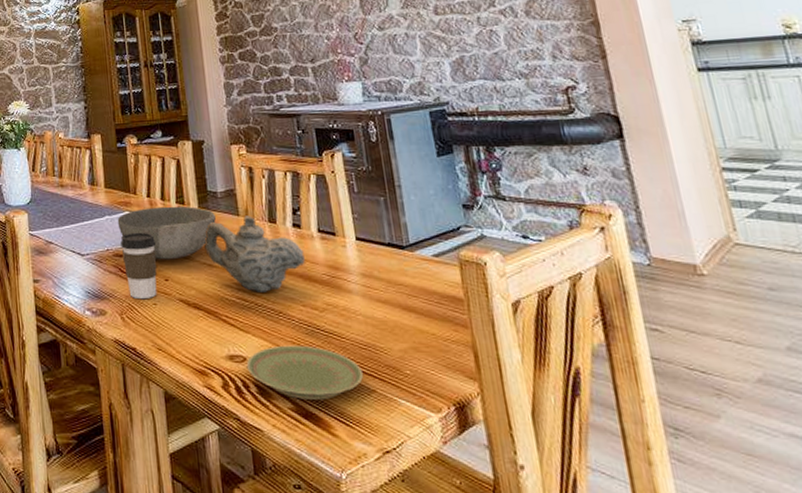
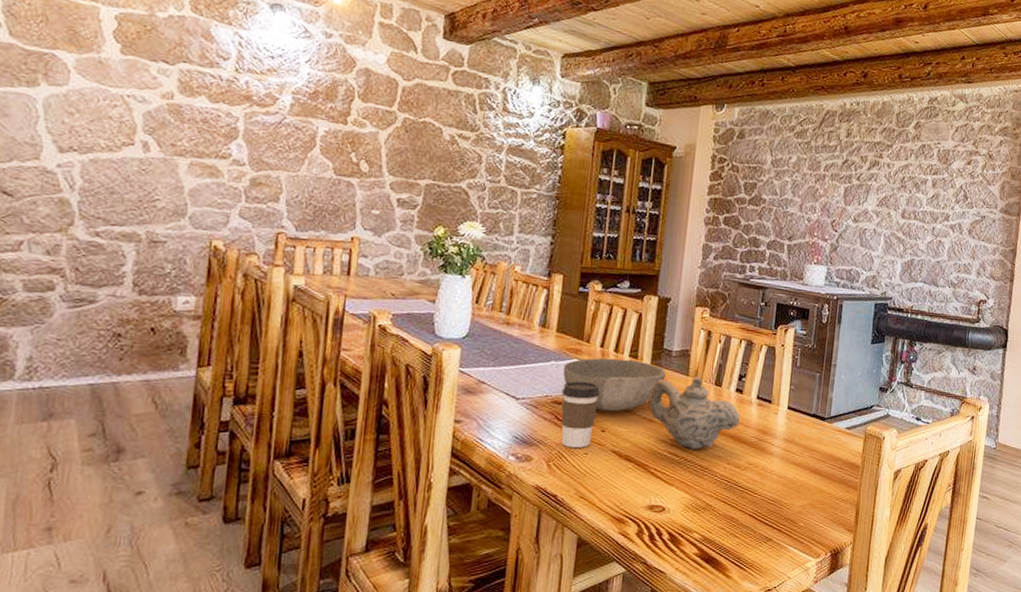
plate: present [246,345,364,400] -> none [663,498,766,547]

